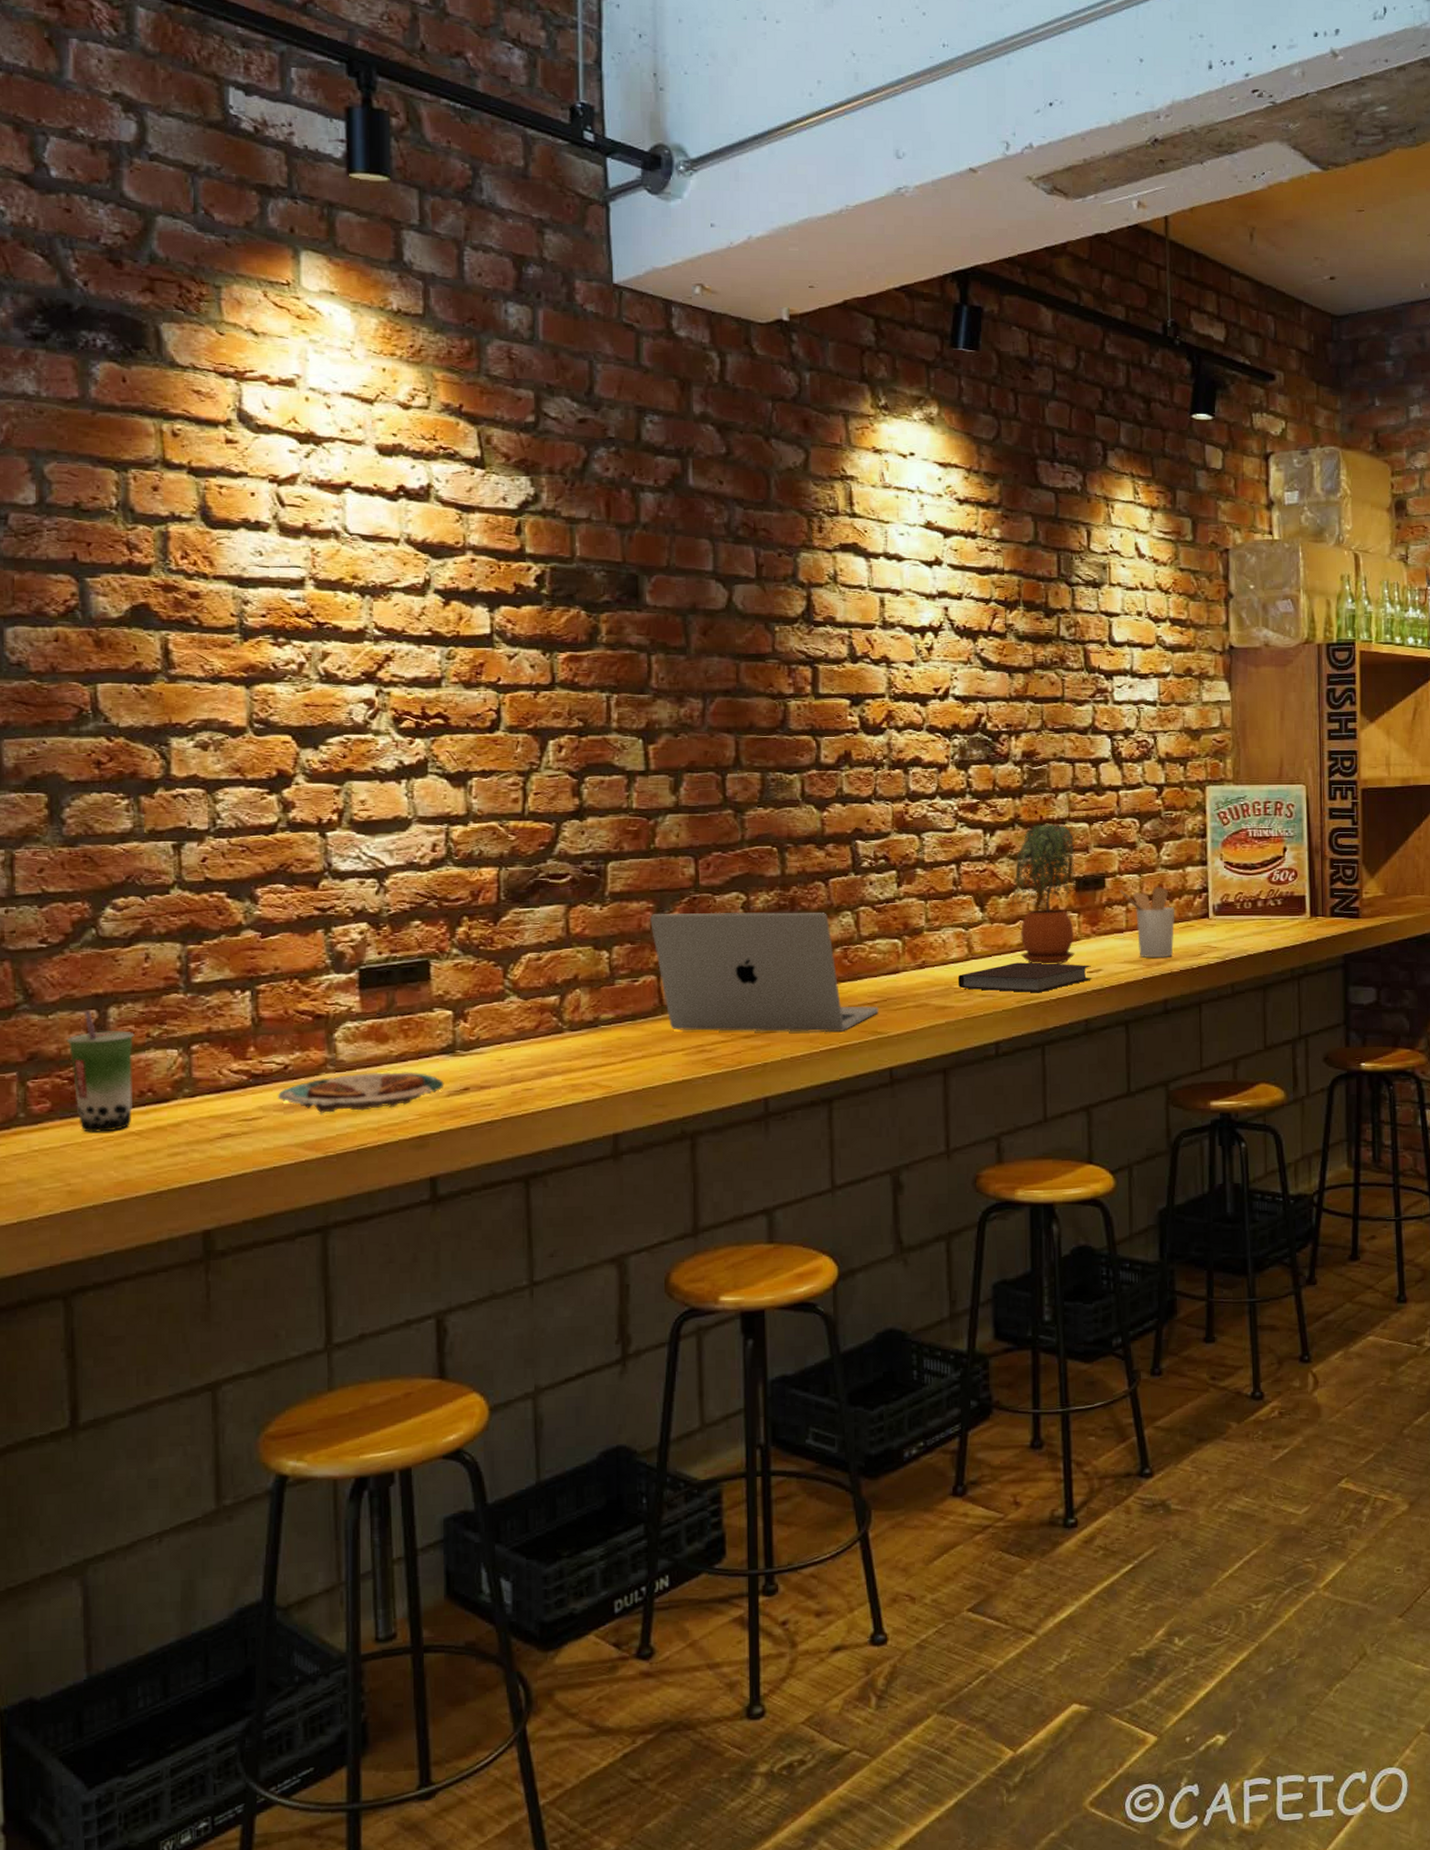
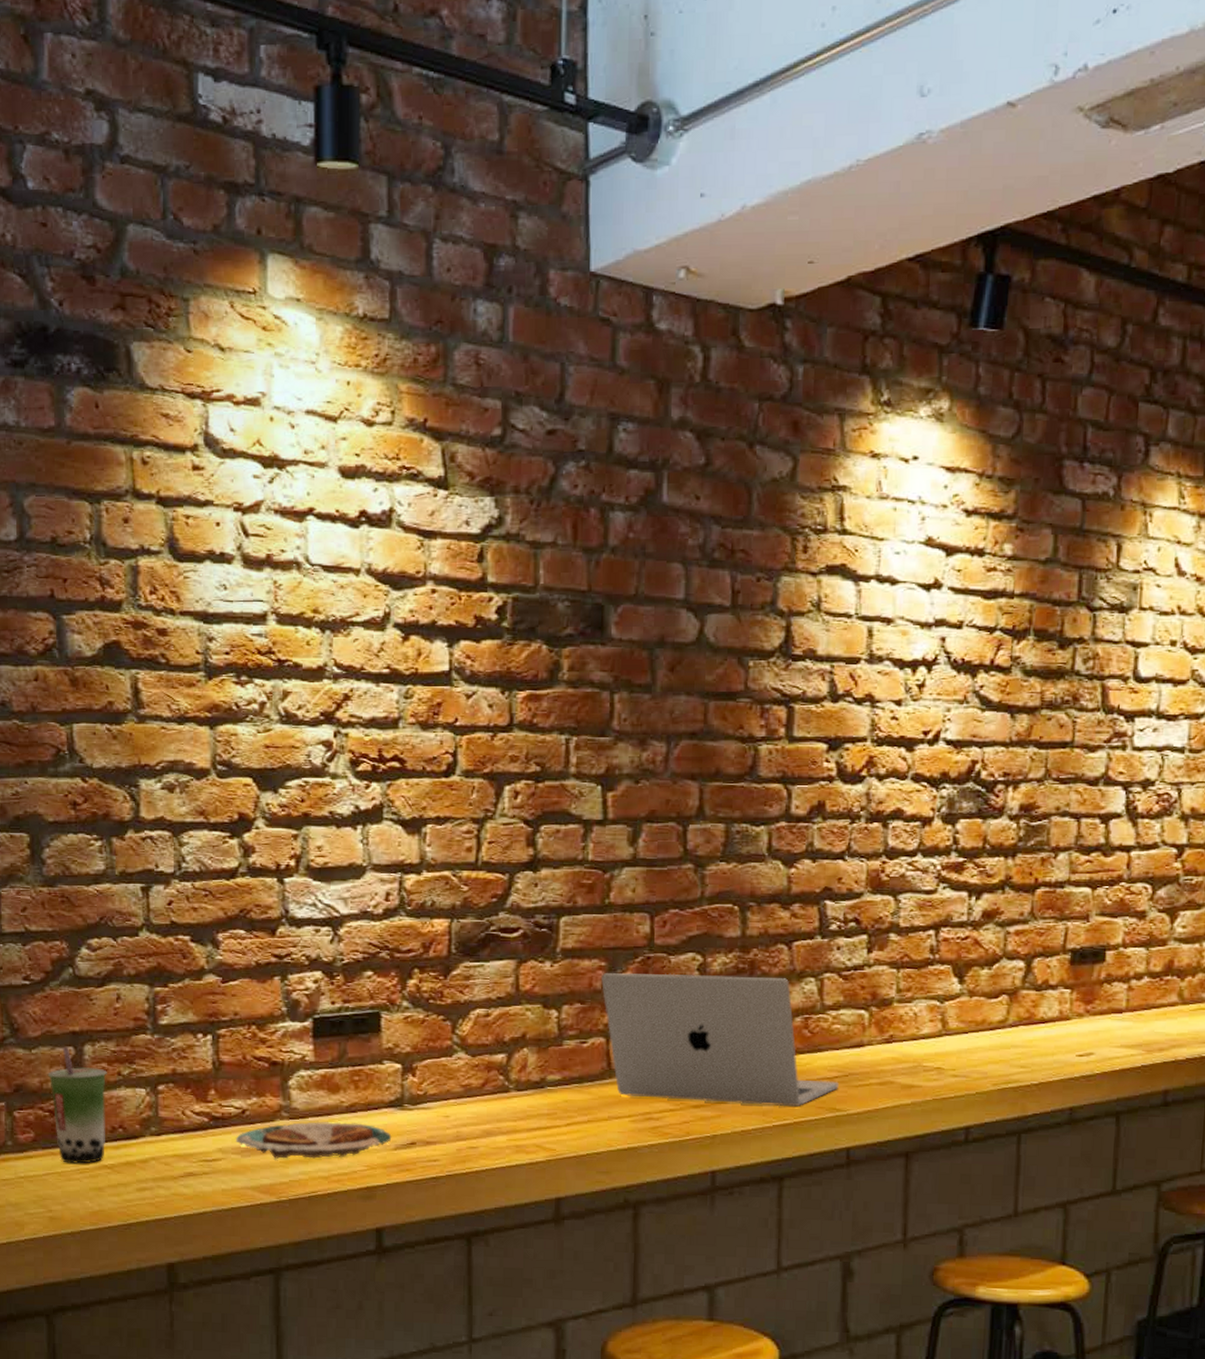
notebook: present [957,962,1091,993] -> none [928,1041,1082,1076]
potted plant: present [1012,823,1077,965] -> none [995,887,1074,1046]
utensil holder: present [1119,886,1175,958] -> none [1121,962,1186,1043]

